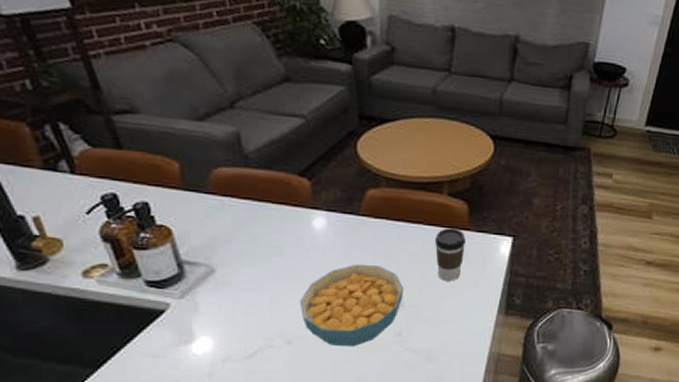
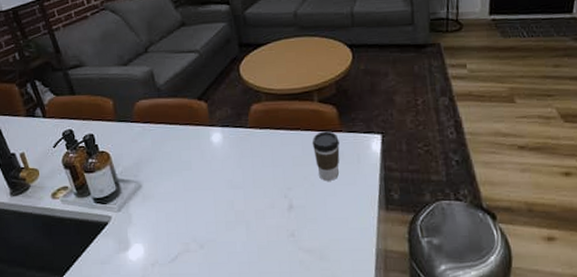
cereal bowl: present [299,264,404,347] -> none [207,170,292,249]

